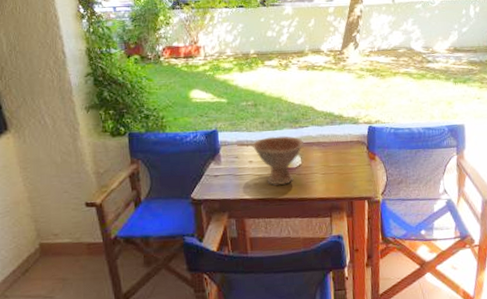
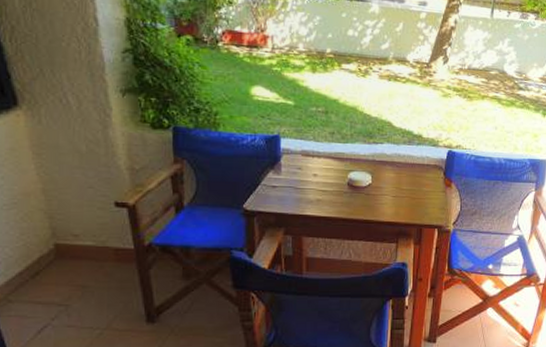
bowl: present [253,136,303,185] -> none [319,150,376,204]

